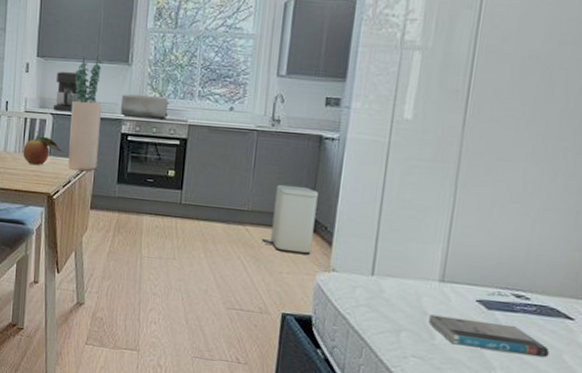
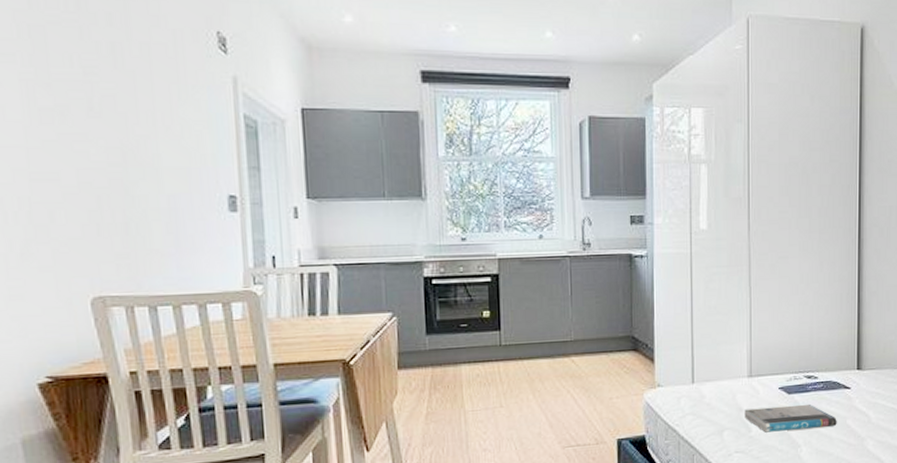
fruit: present [23,130,64,165] -> none [303,287,357,328]
coffee maker: present [54,72,84,112] -> none [336,214,375,261]
vase: present [68,54,102,171] -> none [358,190,400,328]
toaster: present [120,94,170,119] -> none [418,232,475,258]
pedal bin: present [262,184,318,255] -> none [588,307,636,378]

